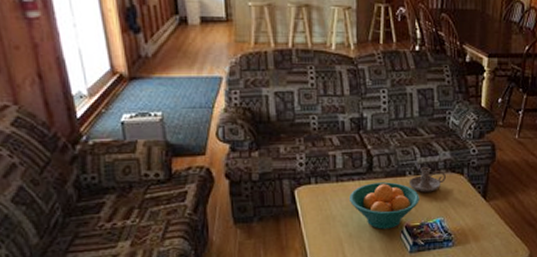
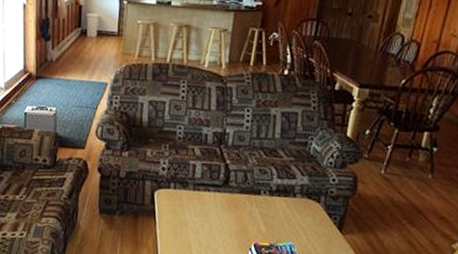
fruit bowl: present [350,182,419,229] -> none [203,196,272,244]
candle holder: present [408,167,446,193] -> none [262,188,301,215]

